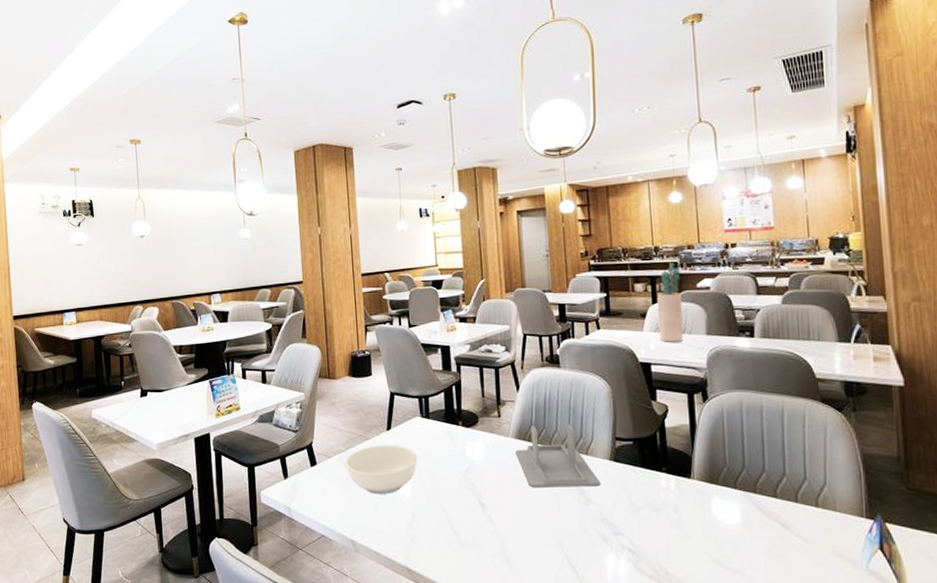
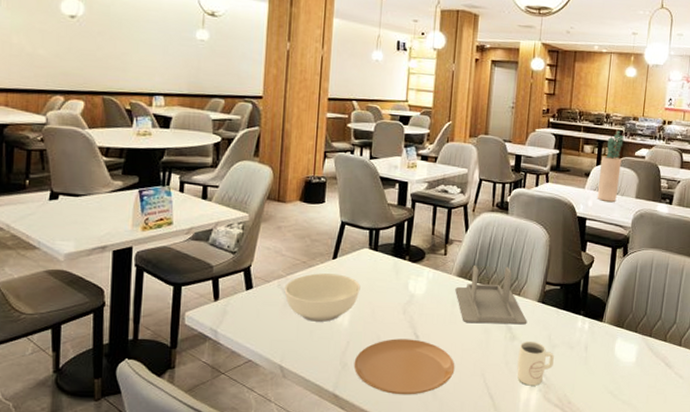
plate: none [422,508,528,568] -> present [353,339,455,395]
mug: none [596,504,640,555] -> present [517,341,554,386]

